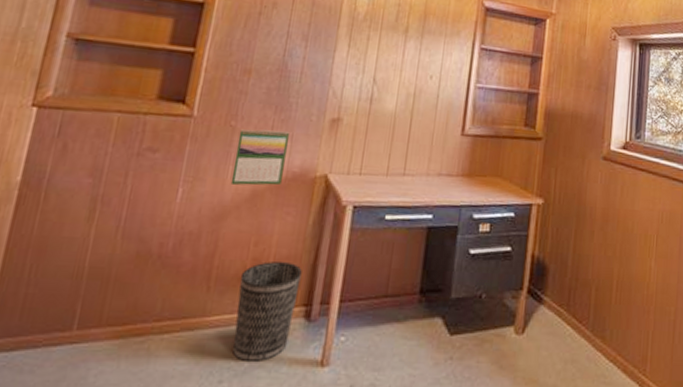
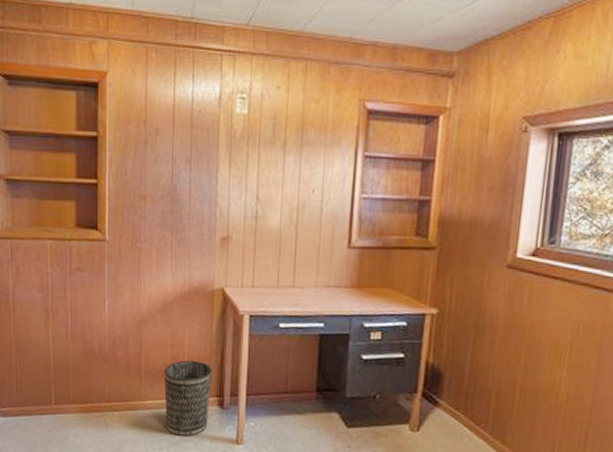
calendar: present [230,129,289,186] -> none [144,249,186,298]

